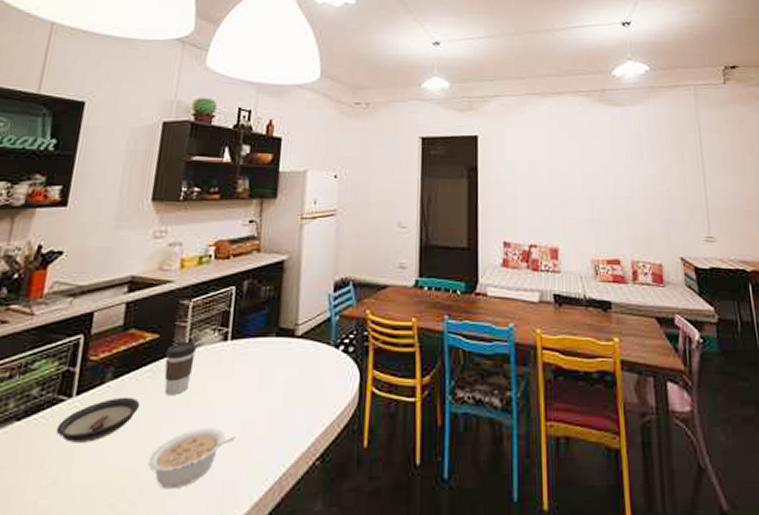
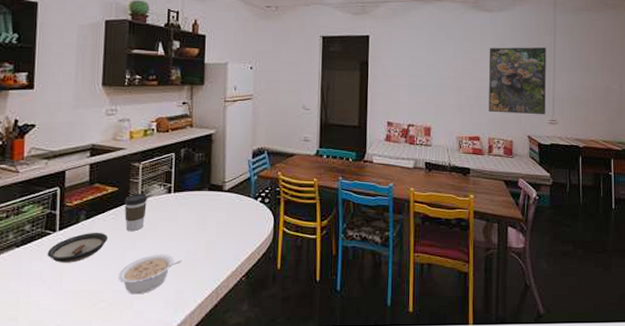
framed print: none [624,146,699,231] -> present [488,47,546,115]

